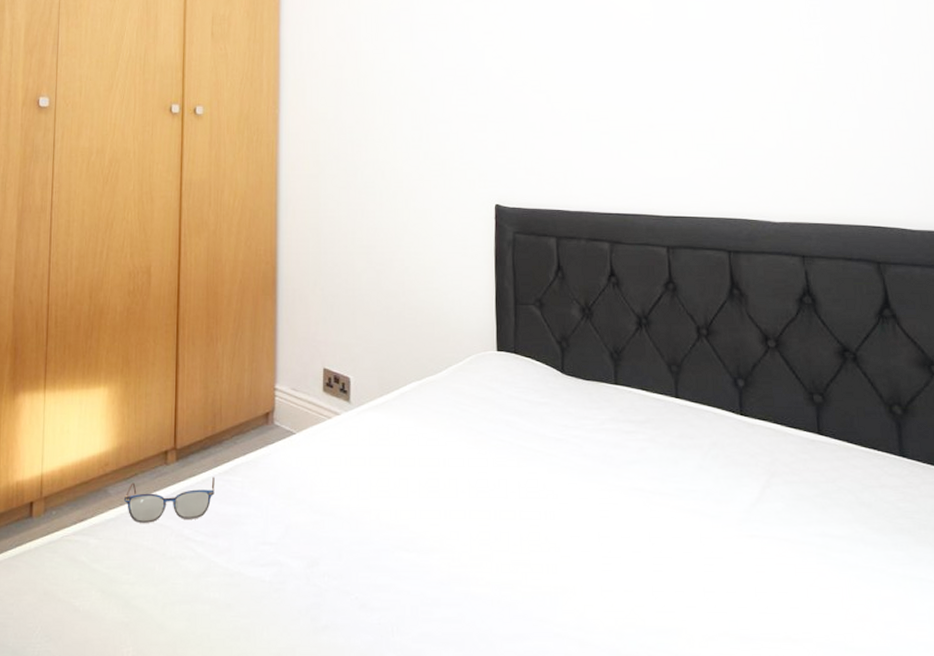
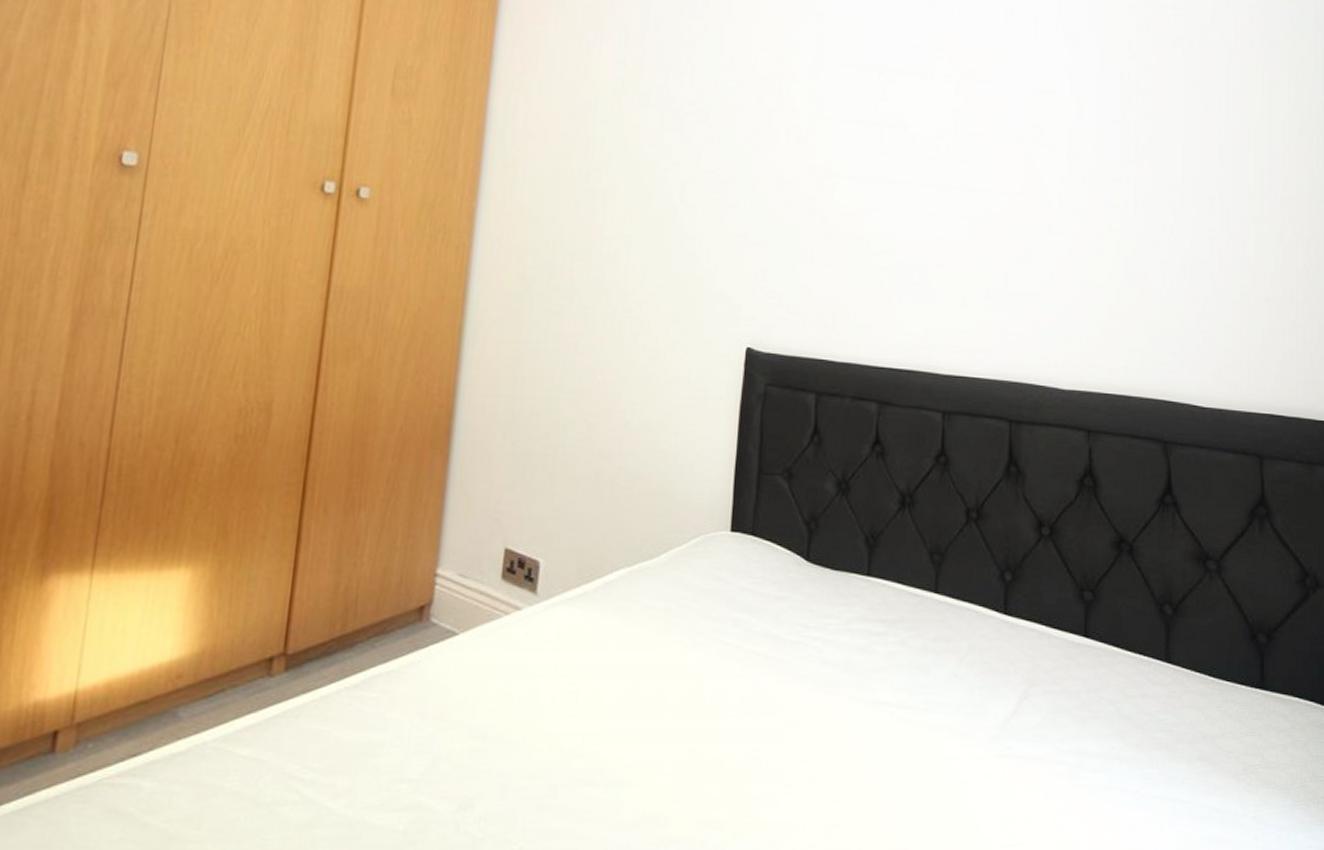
glasses: present [123,477,215,523] -> none [200,692,339,757]

